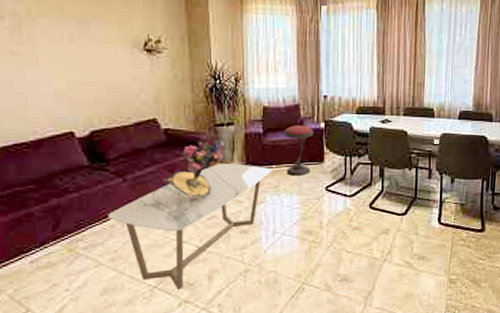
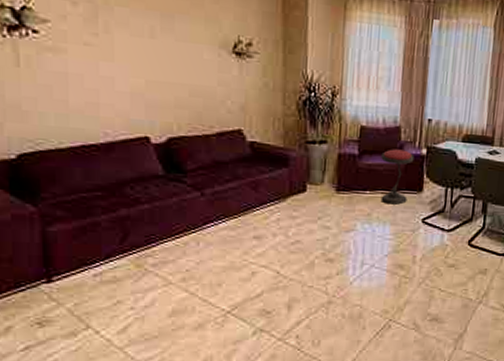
coffee table: present [107,164,272,290] -> none [181,185,366,317]
bouquet: present [163,136,224,199] -> none [245,155,315,221]

